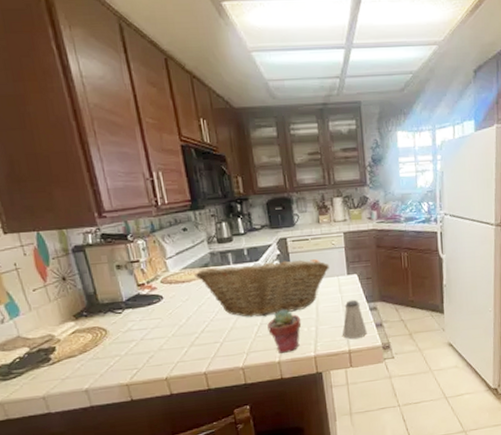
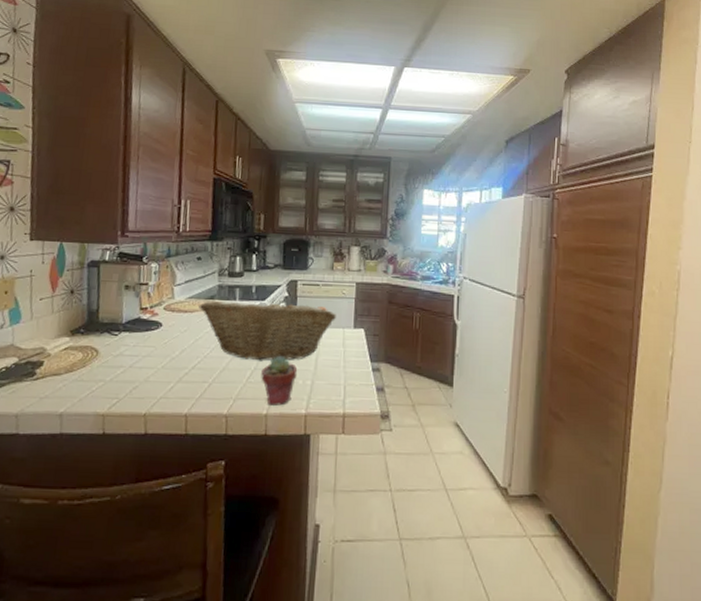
saltshaker: present [342,299,367,339] -> none [339,356,366,401]

